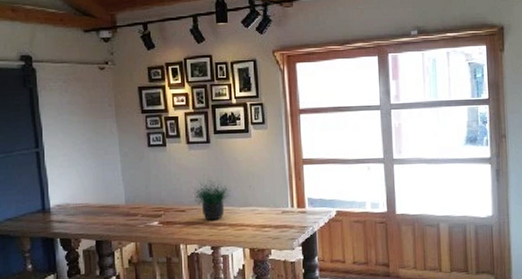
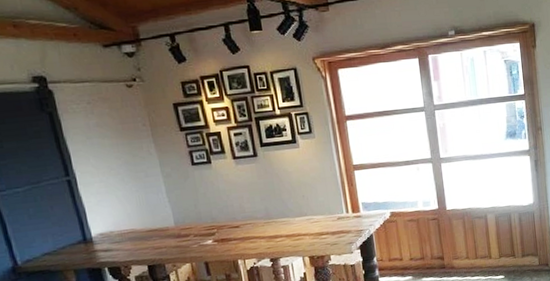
potted plant: present [193,174,231,221] -> none [244,188,285,234]

